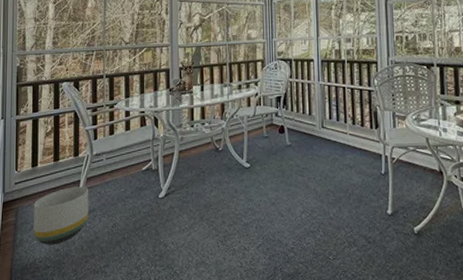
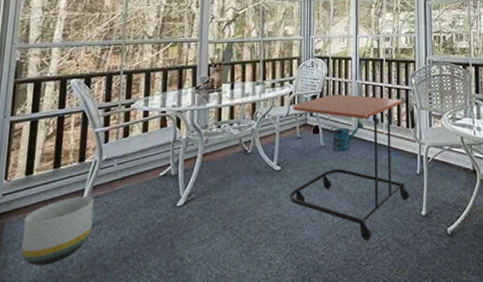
side table: none [259,95,375,236] -> present [289,94,409,241]
watering can: none [293,122,327,151] -> present [328,121,363,152]

